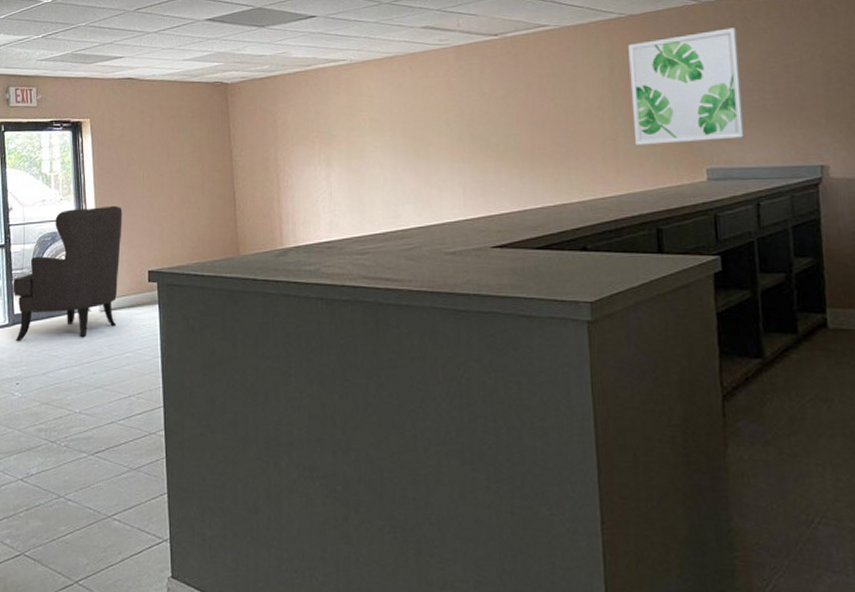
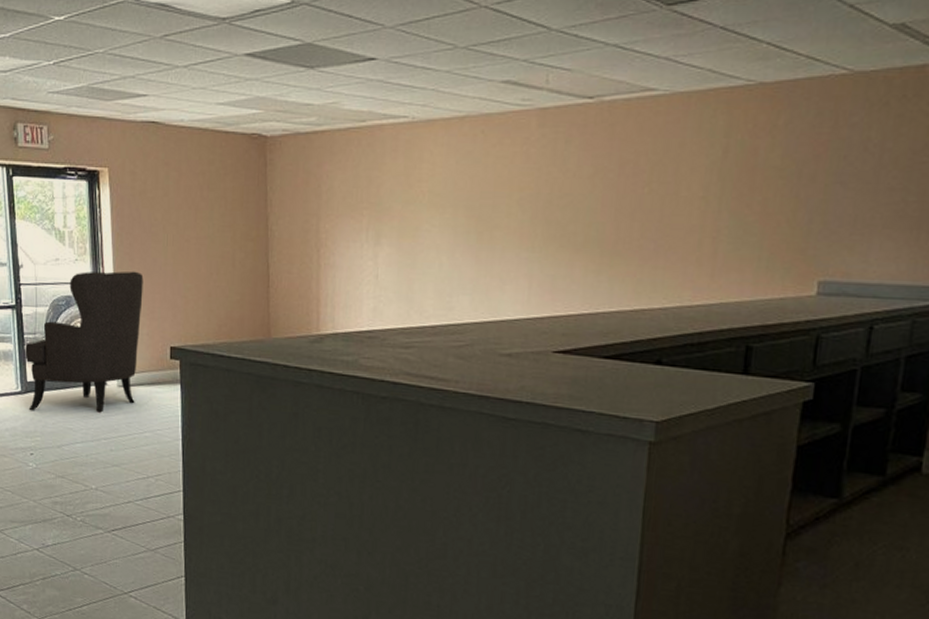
wall art: present [628,28,746,145] -> none [739,108,891,248]

